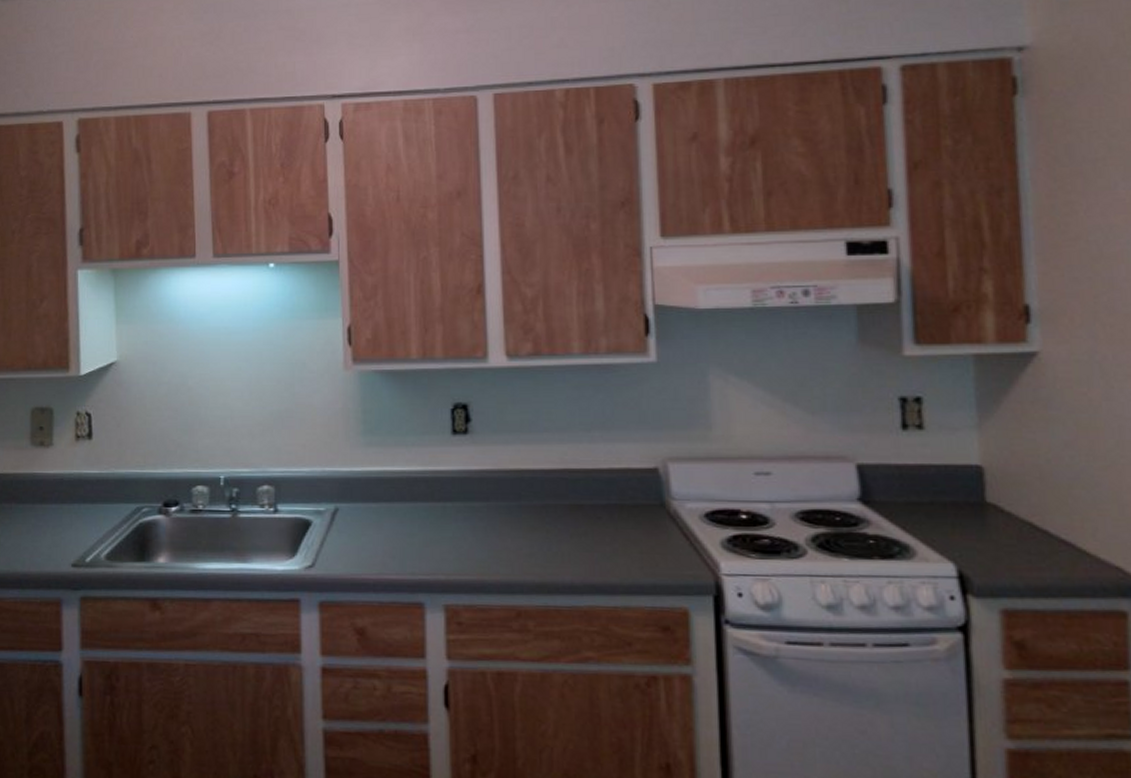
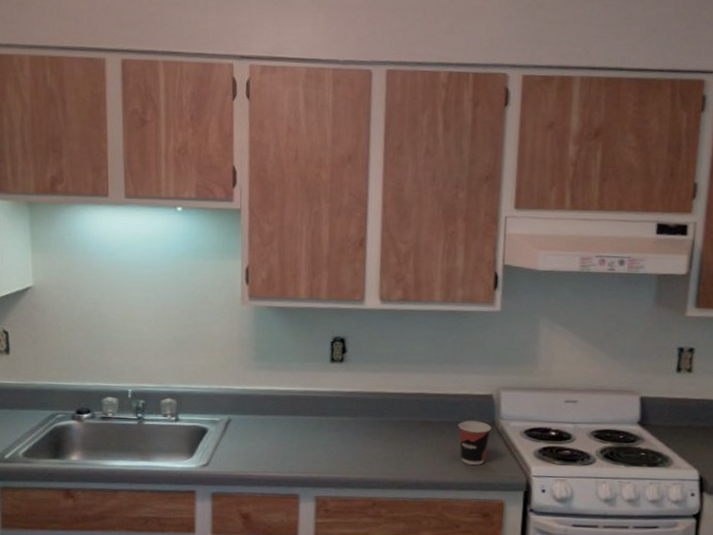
cup: none [617,502,661,561] -> present [458,420,492,465]

